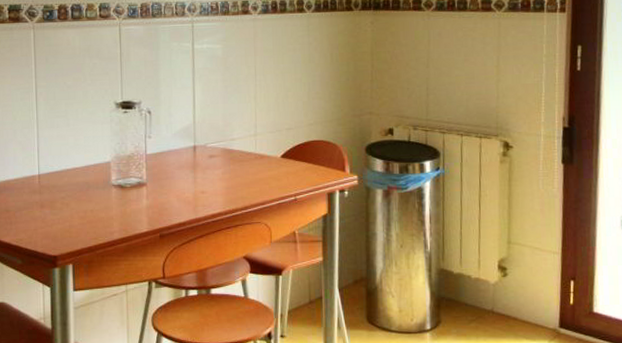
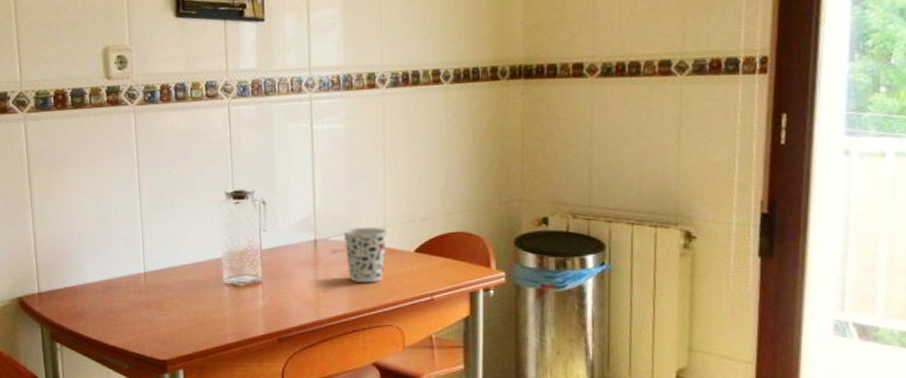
cup: none [219,135,259,185] -> present [343,226,388,283]

